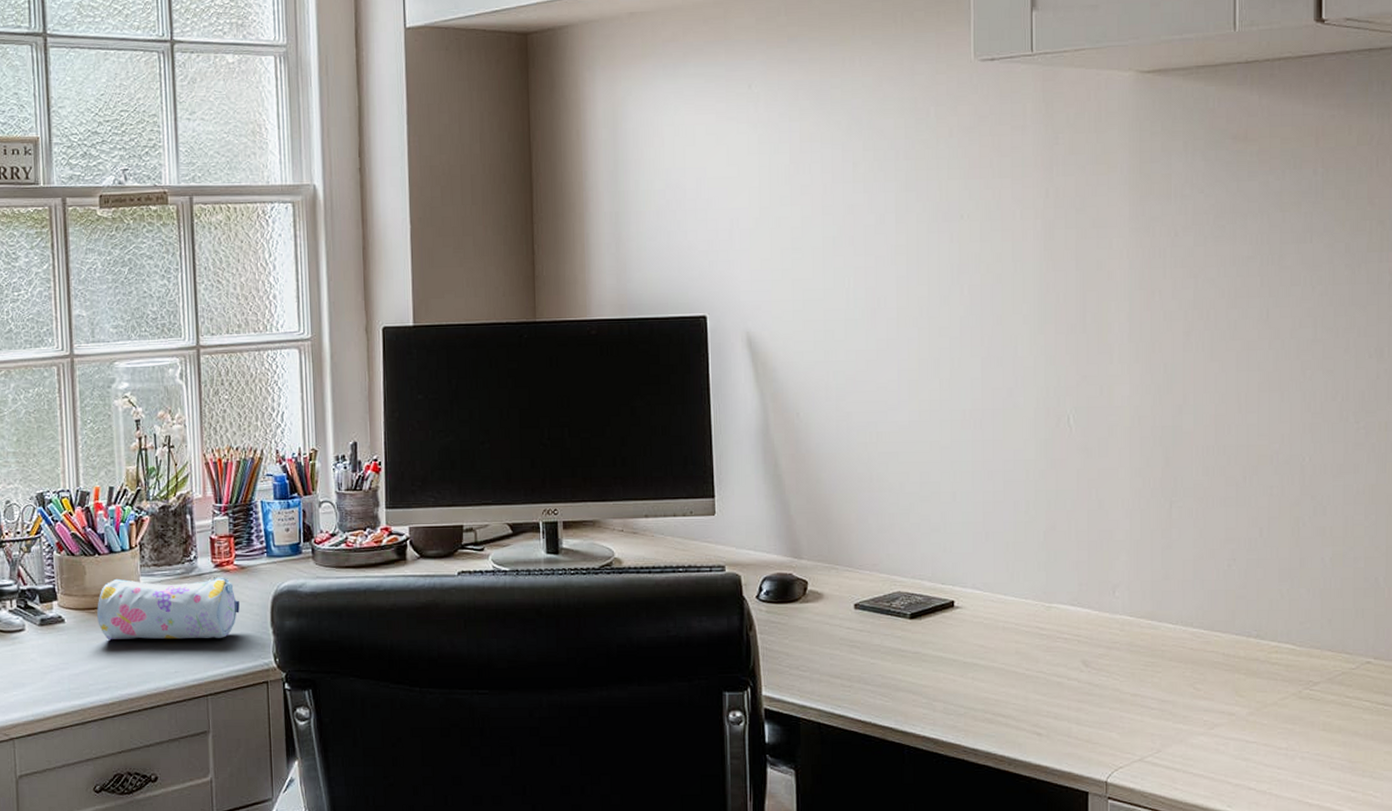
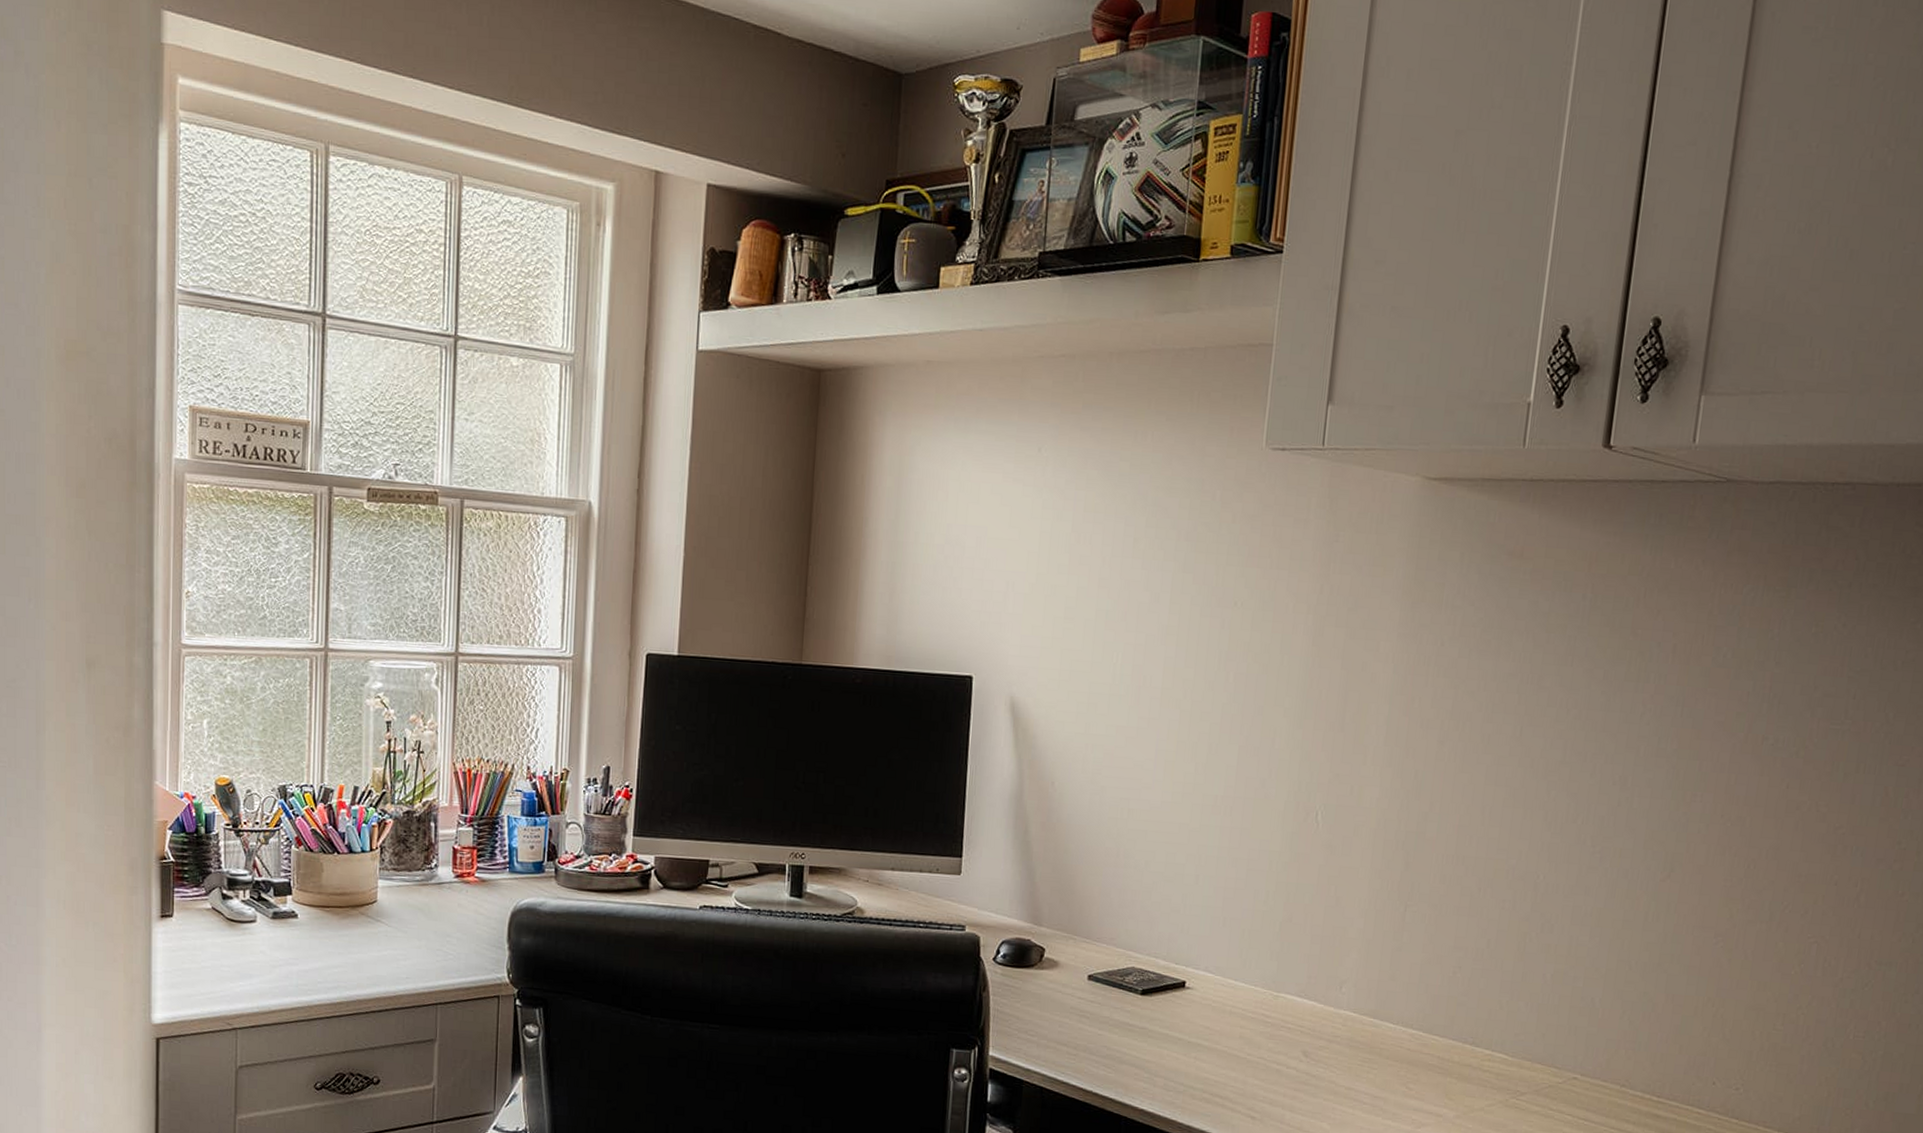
pencil case: present [97,576,240,640] -> none [331,879,477,949]

